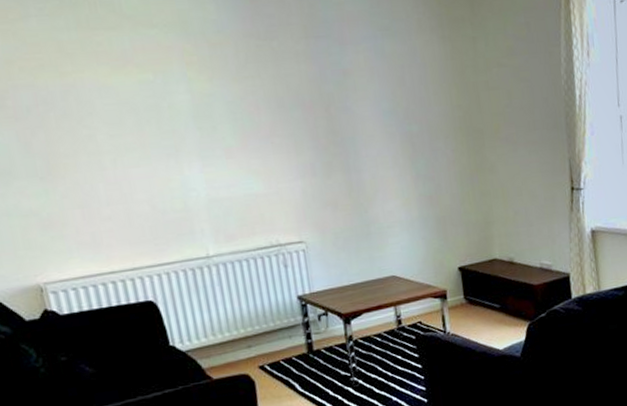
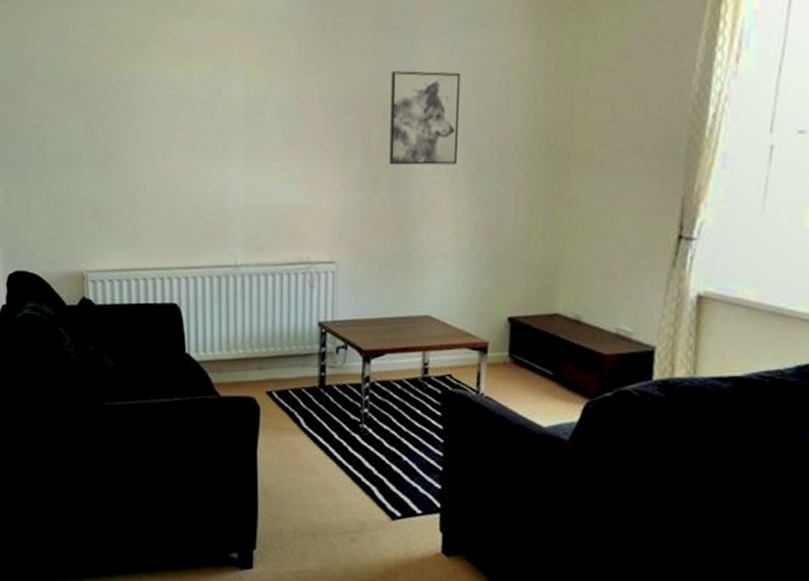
wall art: none [327,71,397,153] -> present [389,71,461,166]

